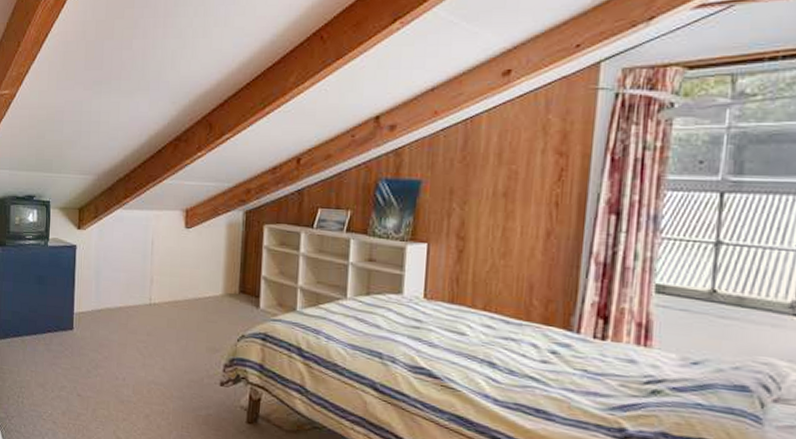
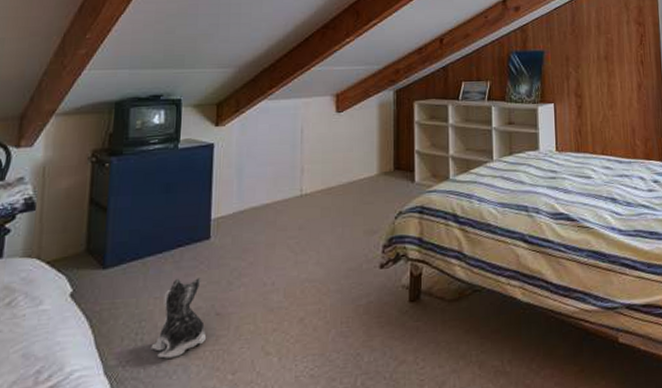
plush toy: none [29,358,70,423] -> present [150,278,206,359]

